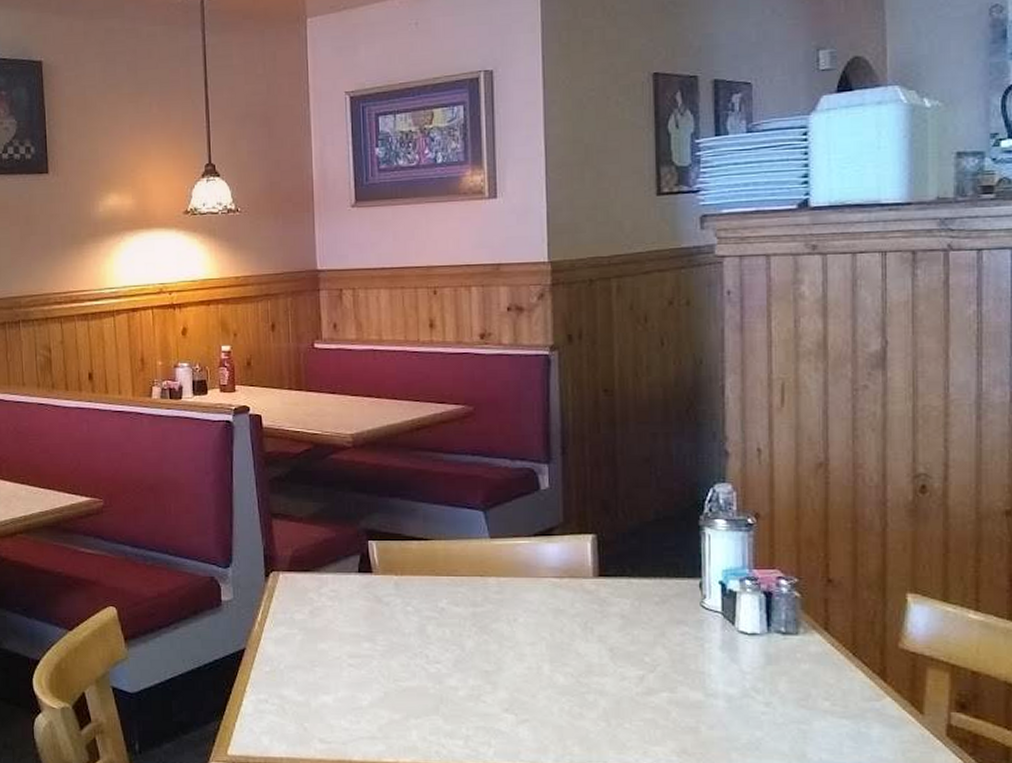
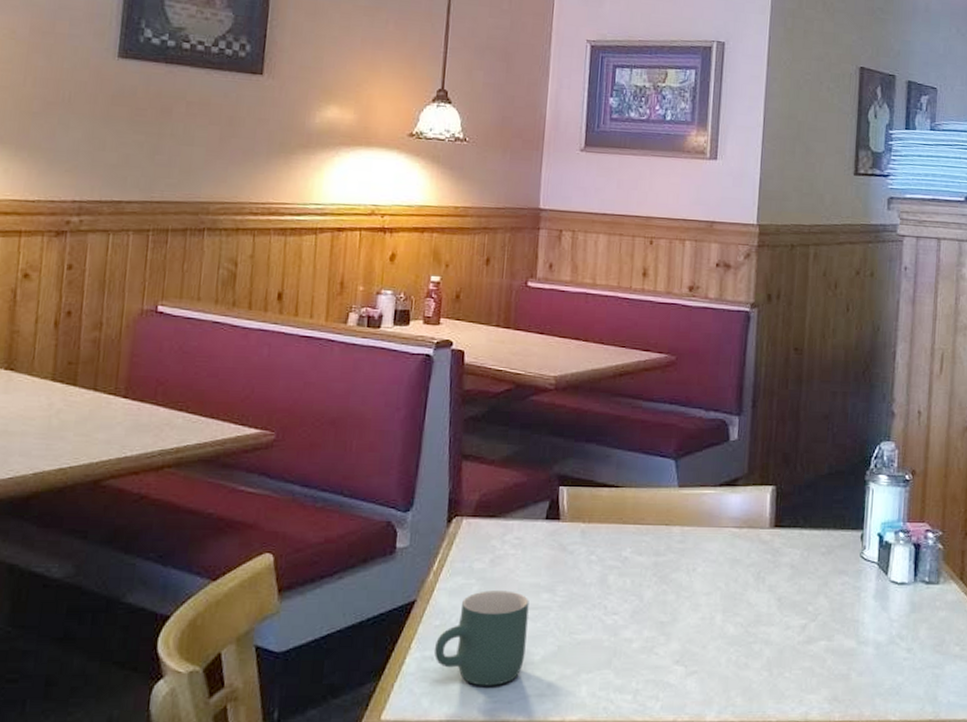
mug: none [268,640,353,728] -> present [434,590,529,686]

